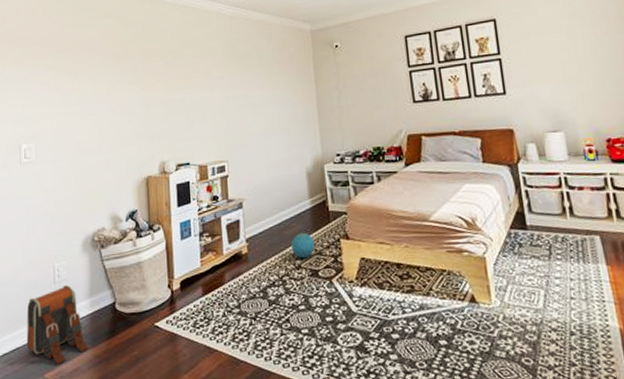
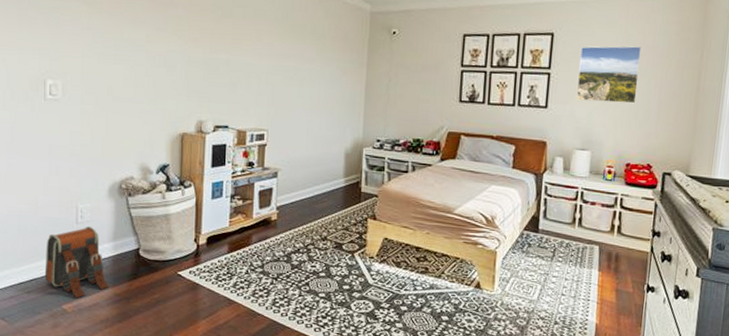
ball: present [291,232,315,258] -> none [320,208,343,231]
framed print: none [526,16,600,81] -> present [575,46,642,104]

